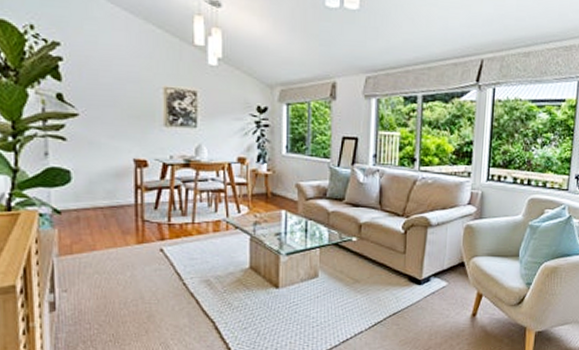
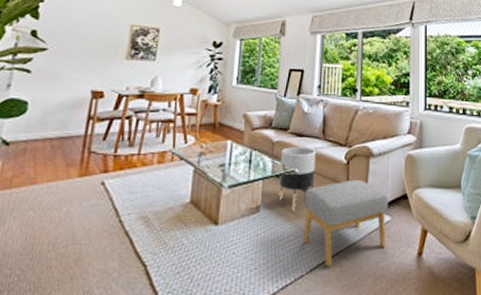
planter: none [335,217,373,261] -> present [278,147,316,194]
footstool: none [361,248,446,324] -> present [303,179,388,266]

